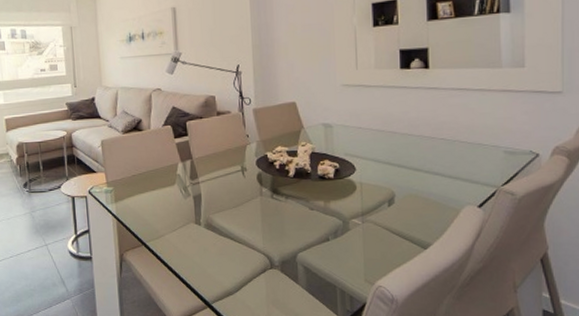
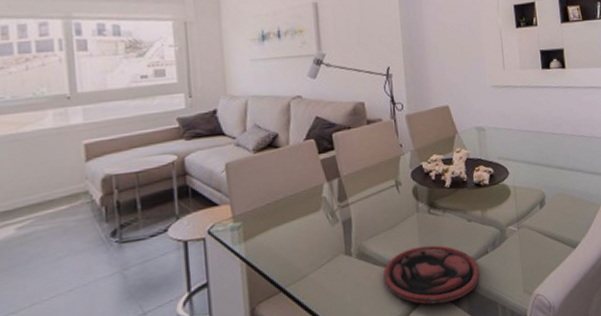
plate: none [228,226,319,277] -> present [383,245,480,304]

